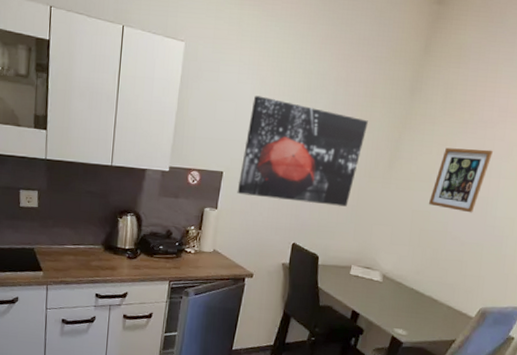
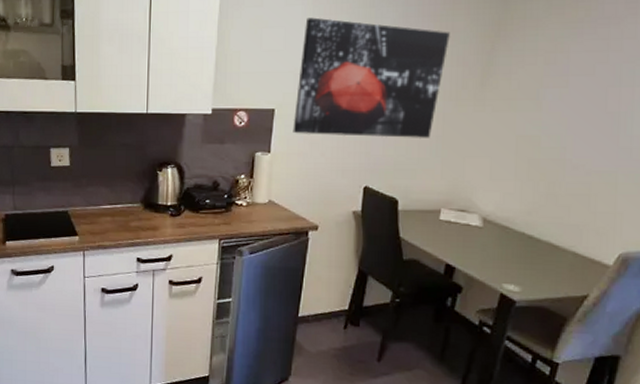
picture frame: present [428,148,494,213] -> none [537,52,623,134]

